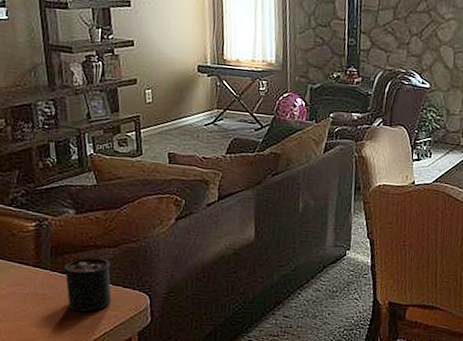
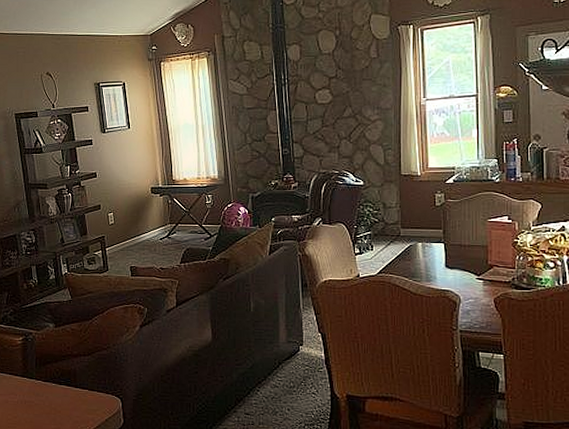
candle: present [63,242,112,312] -> none [46,351,89,417]

